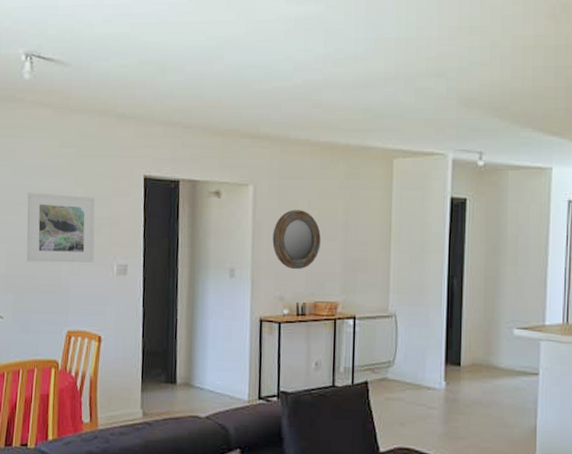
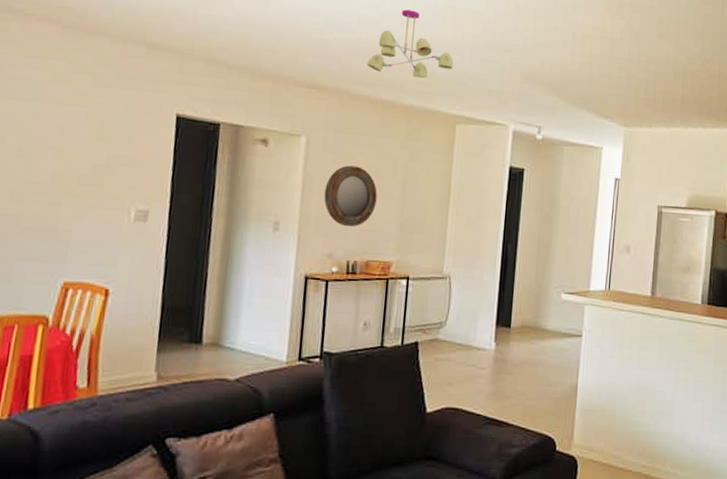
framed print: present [26,193,95,263] -> none [12,119,111,205]
ceiling light fixture: none [304,48,387,116] -> present [366,9,453,78]

